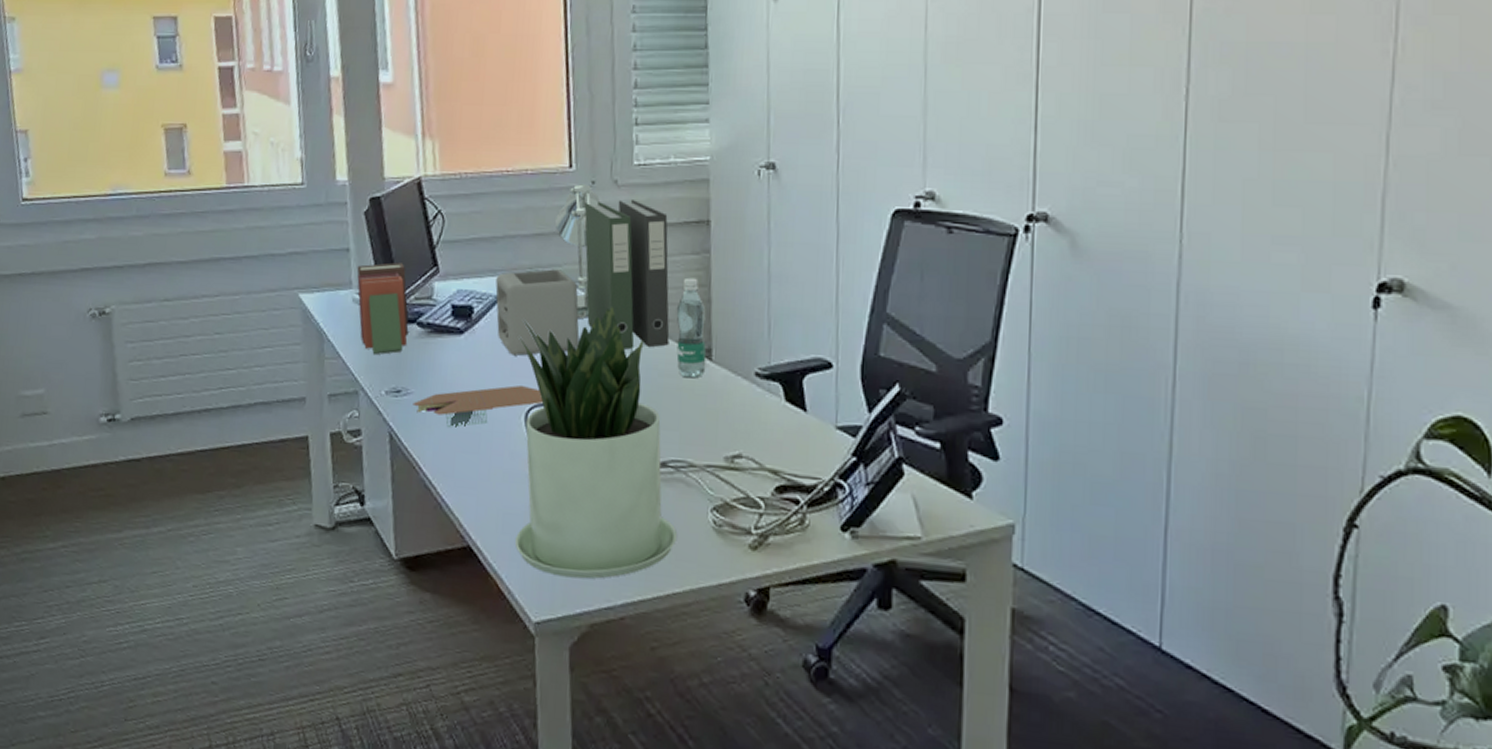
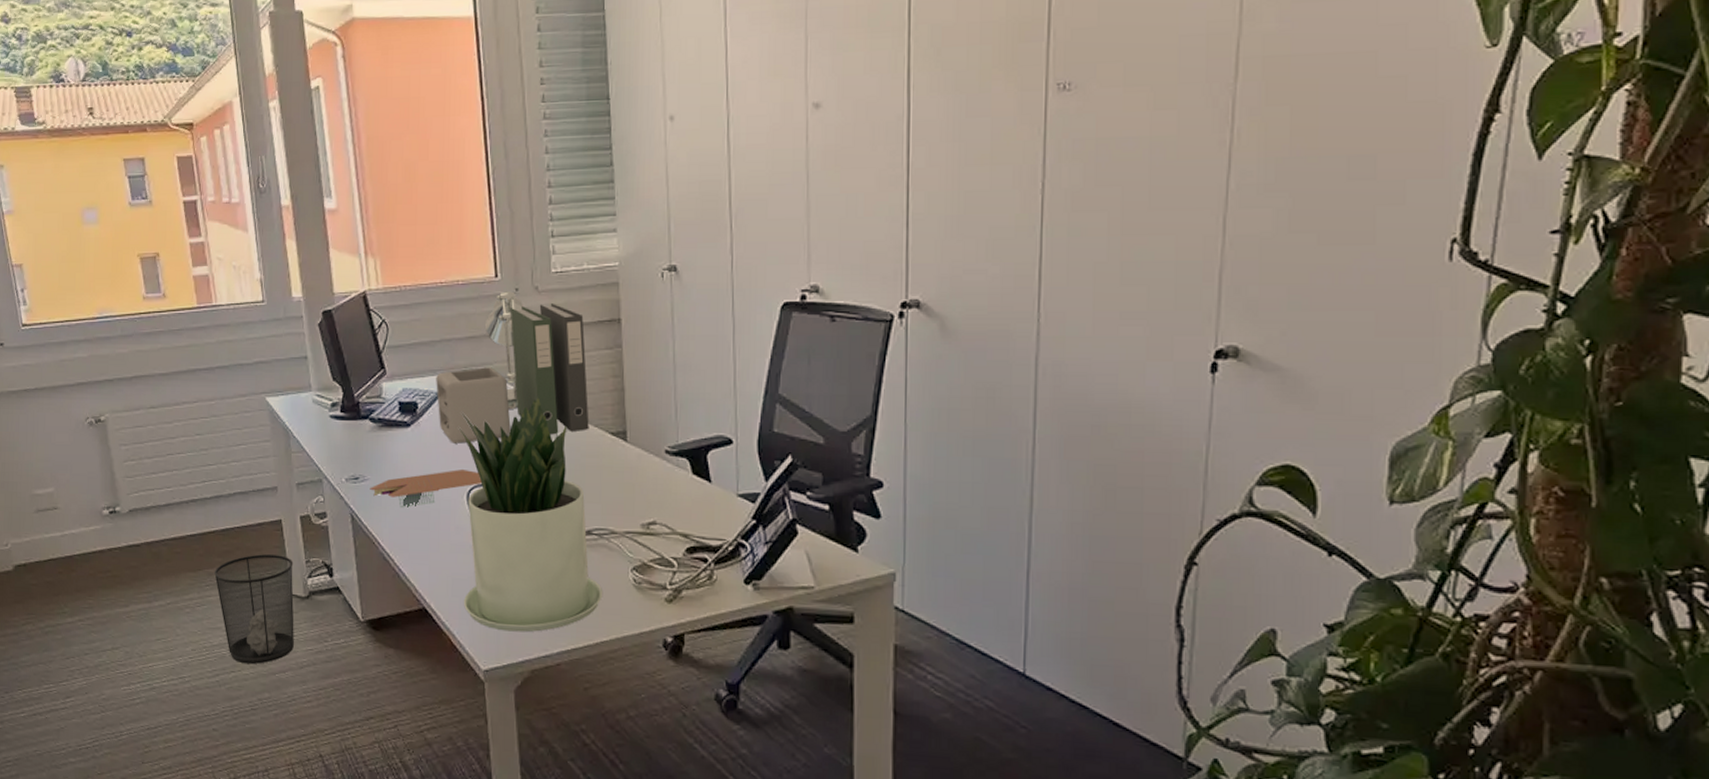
waste bin: none [226,475,319,606] -> present [214,553,294,664]
books: present [357,262,409,355] -> none [314,367,363,448]
bottle: present [676,277,707,378] -> none [594,370,622,458]

